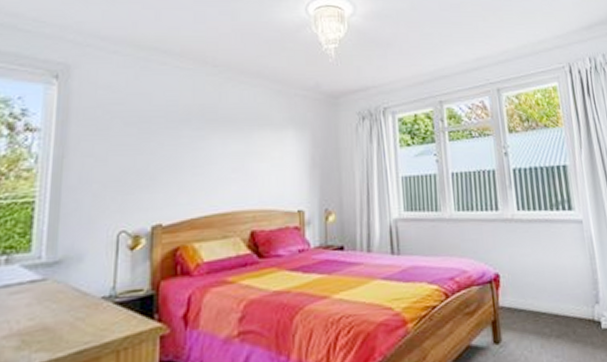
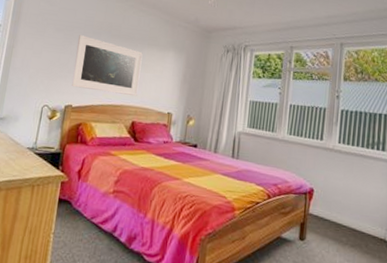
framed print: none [156,126,253,199] -> present [71,35,143,97]

